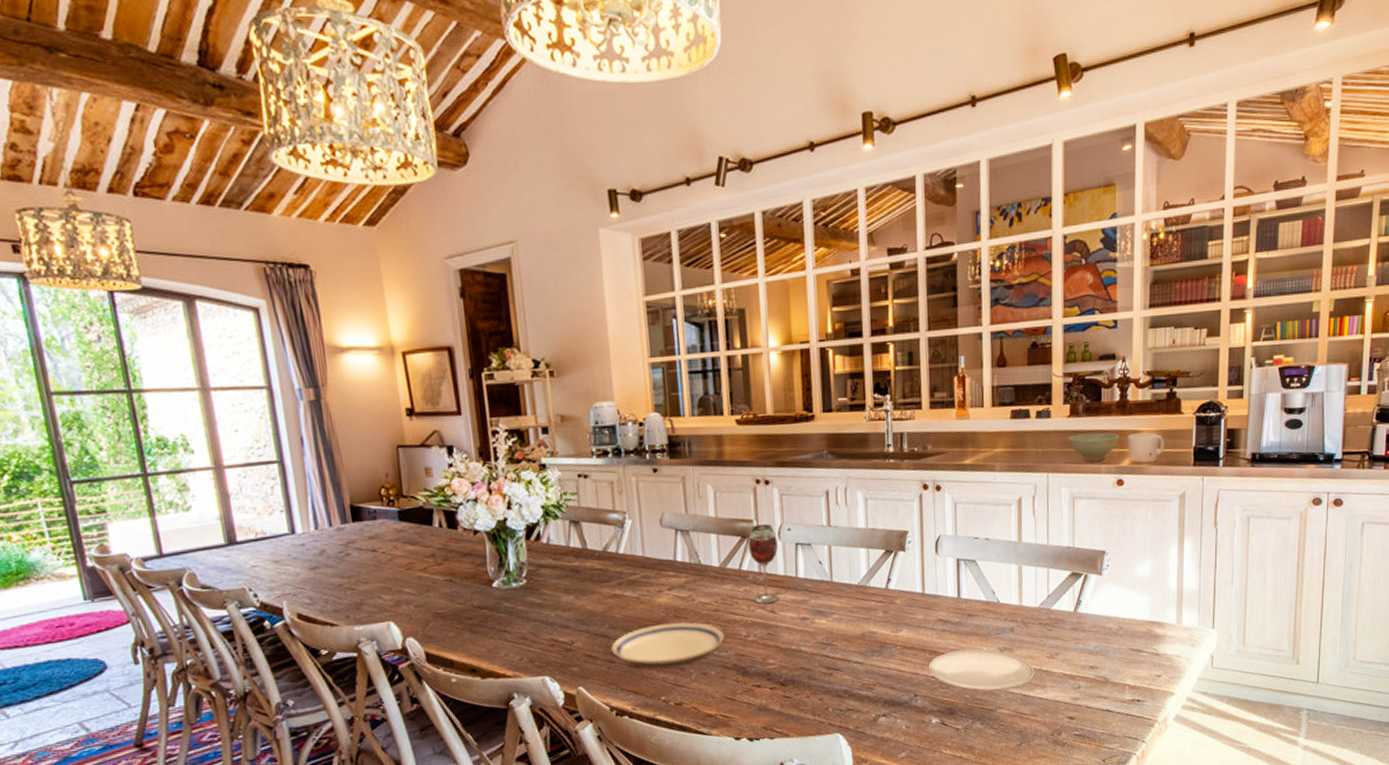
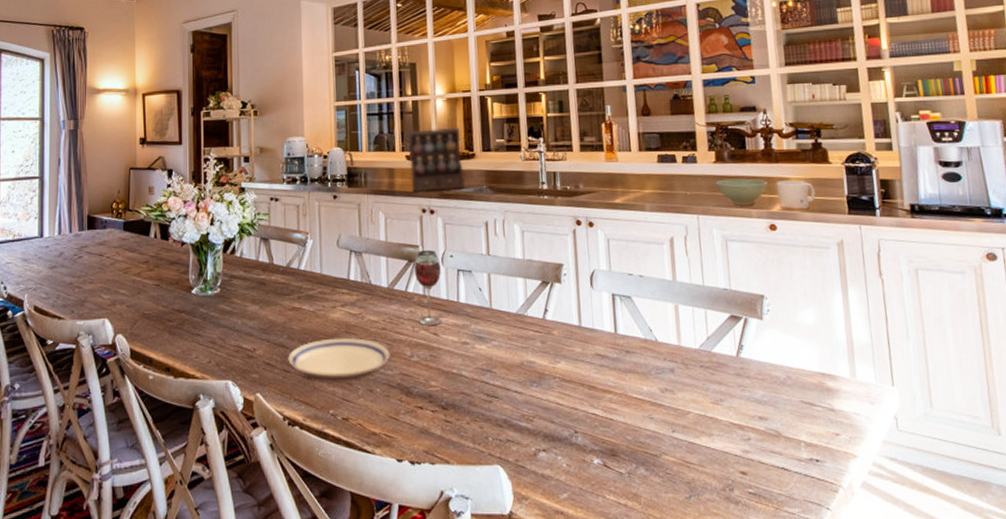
spice rack: none [738,386,803,461] -> present [408,127,465,193]
plate: present [928,649,1035,692] -> none [587,387,700,436]

